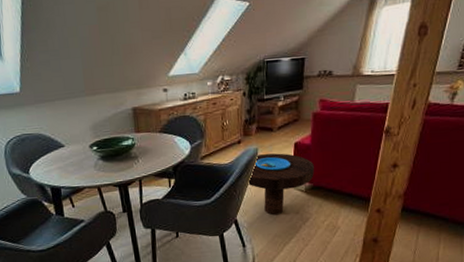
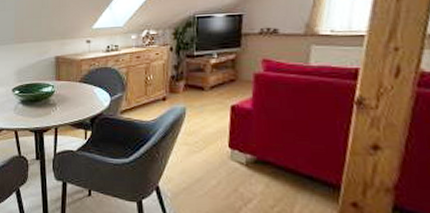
side table: present [248,153,315,215] -> none [174,115,259,189]

